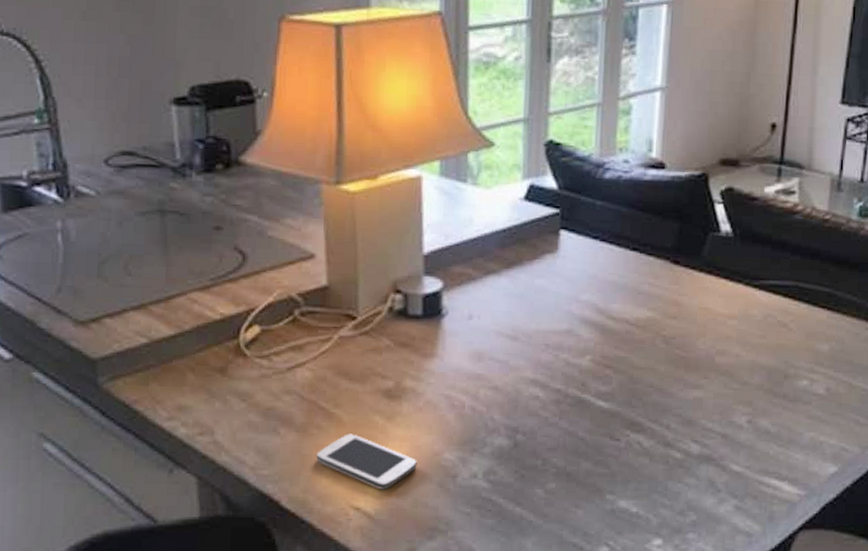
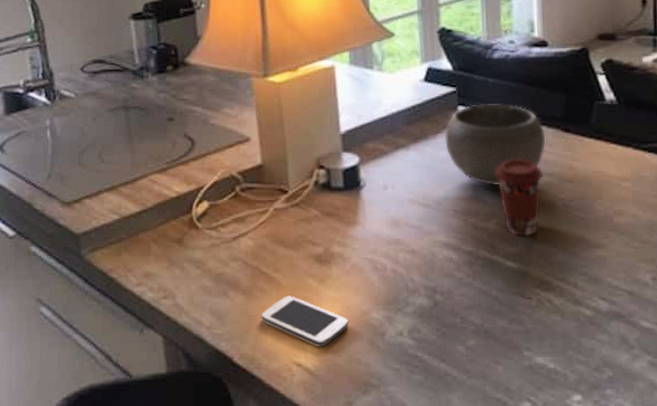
bowl: none [542,228,653,320] -> present [445,104,546,187]
coffee cup: none [593,291,647,376] -> present [494,159,544,237]

